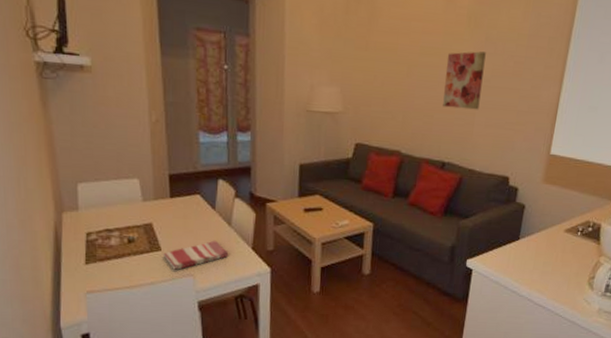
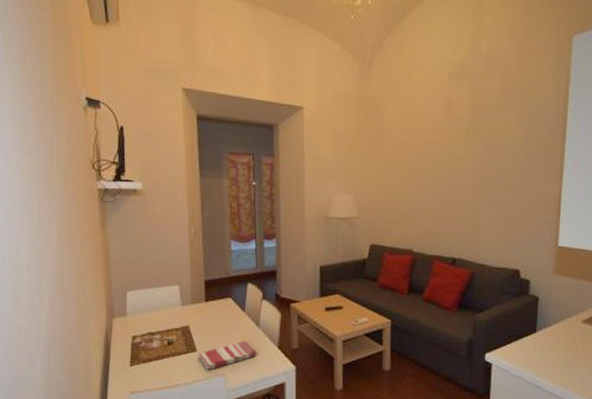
wall art: present [443,51,486,110] -> none [449,155,486,208]

